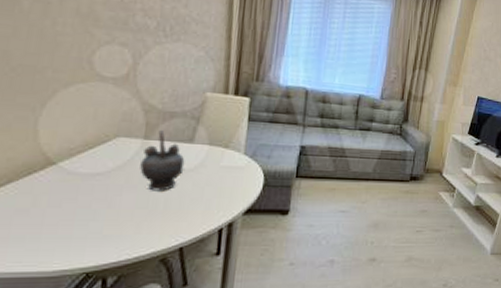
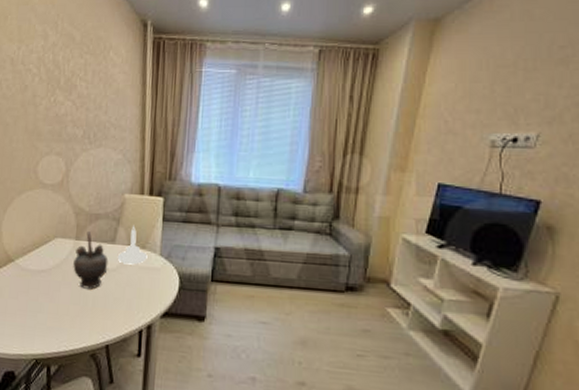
candle holder: none [195,125,231,165] -> present [117,226,148,265]

